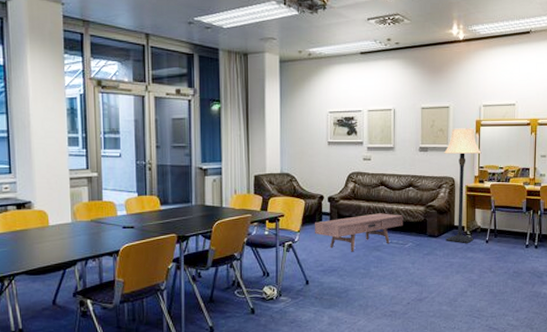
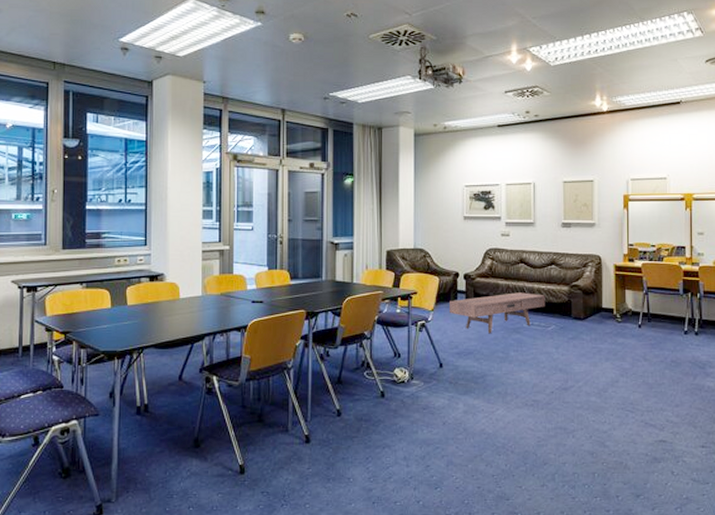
lamp: present [443,128,482,243] -> none [588,203,631,327]

